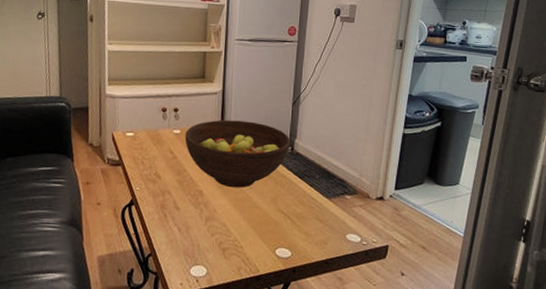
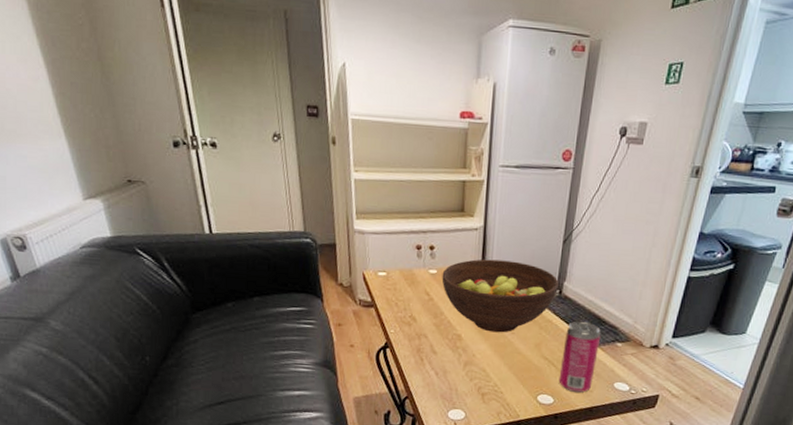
beverage can: none [295,175,331,246] -> present [558,321,601,394]

